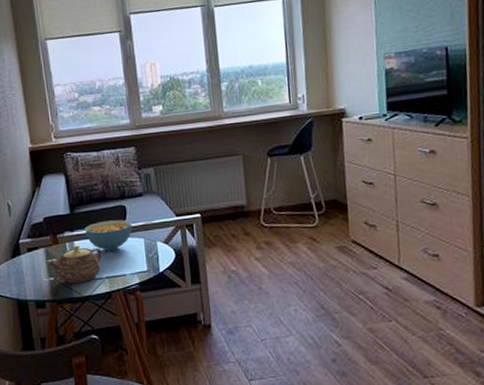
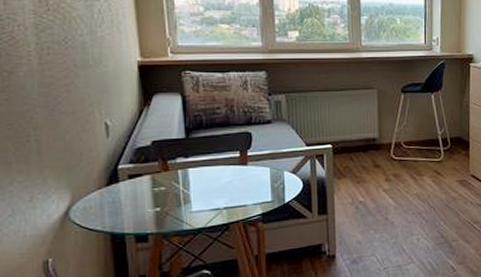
teapot: present [48,245,102,284] -> none [154,172,221,215]
cereal bowl: present [85,220,133,252] -> none [202,147,258,181]

